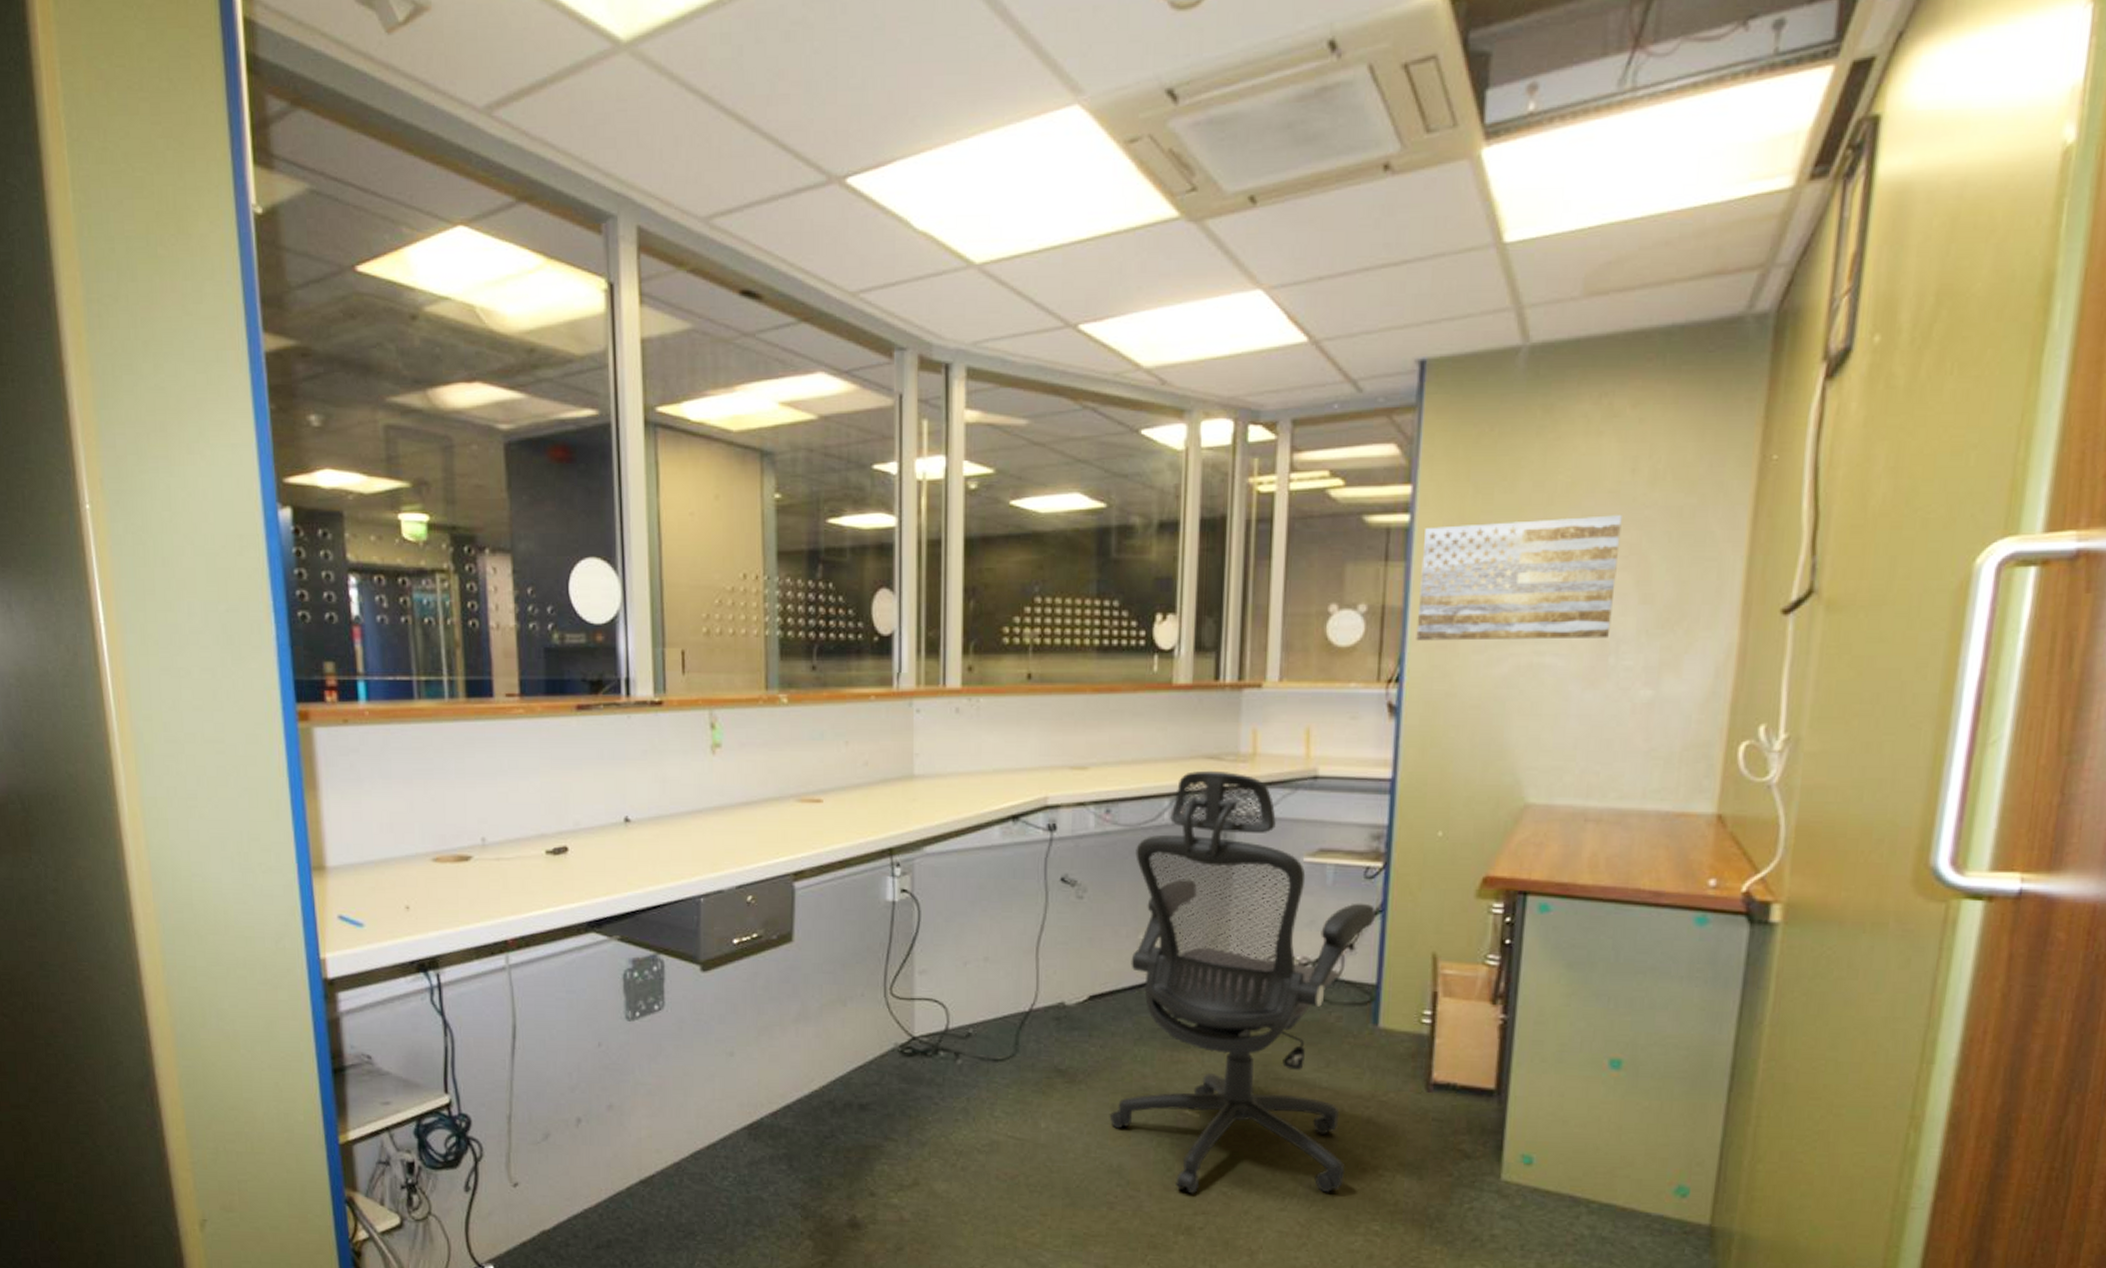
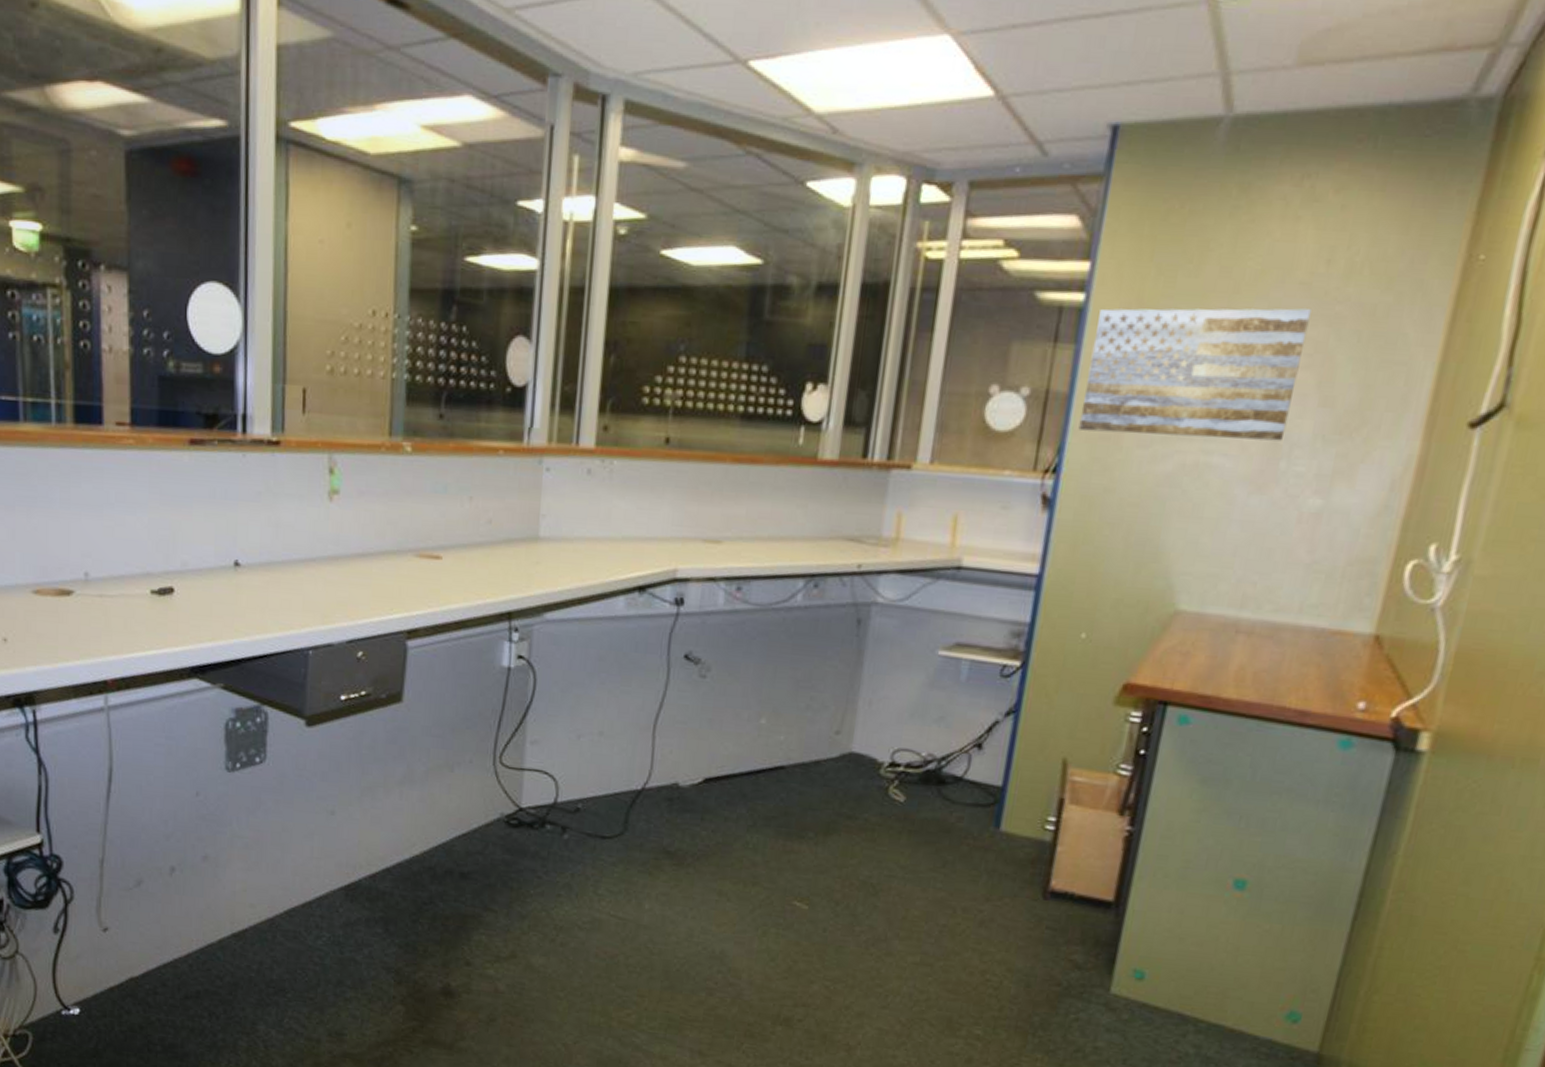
chair: present [1109,770,1375,1194] -> none [715,552,1008,994]

